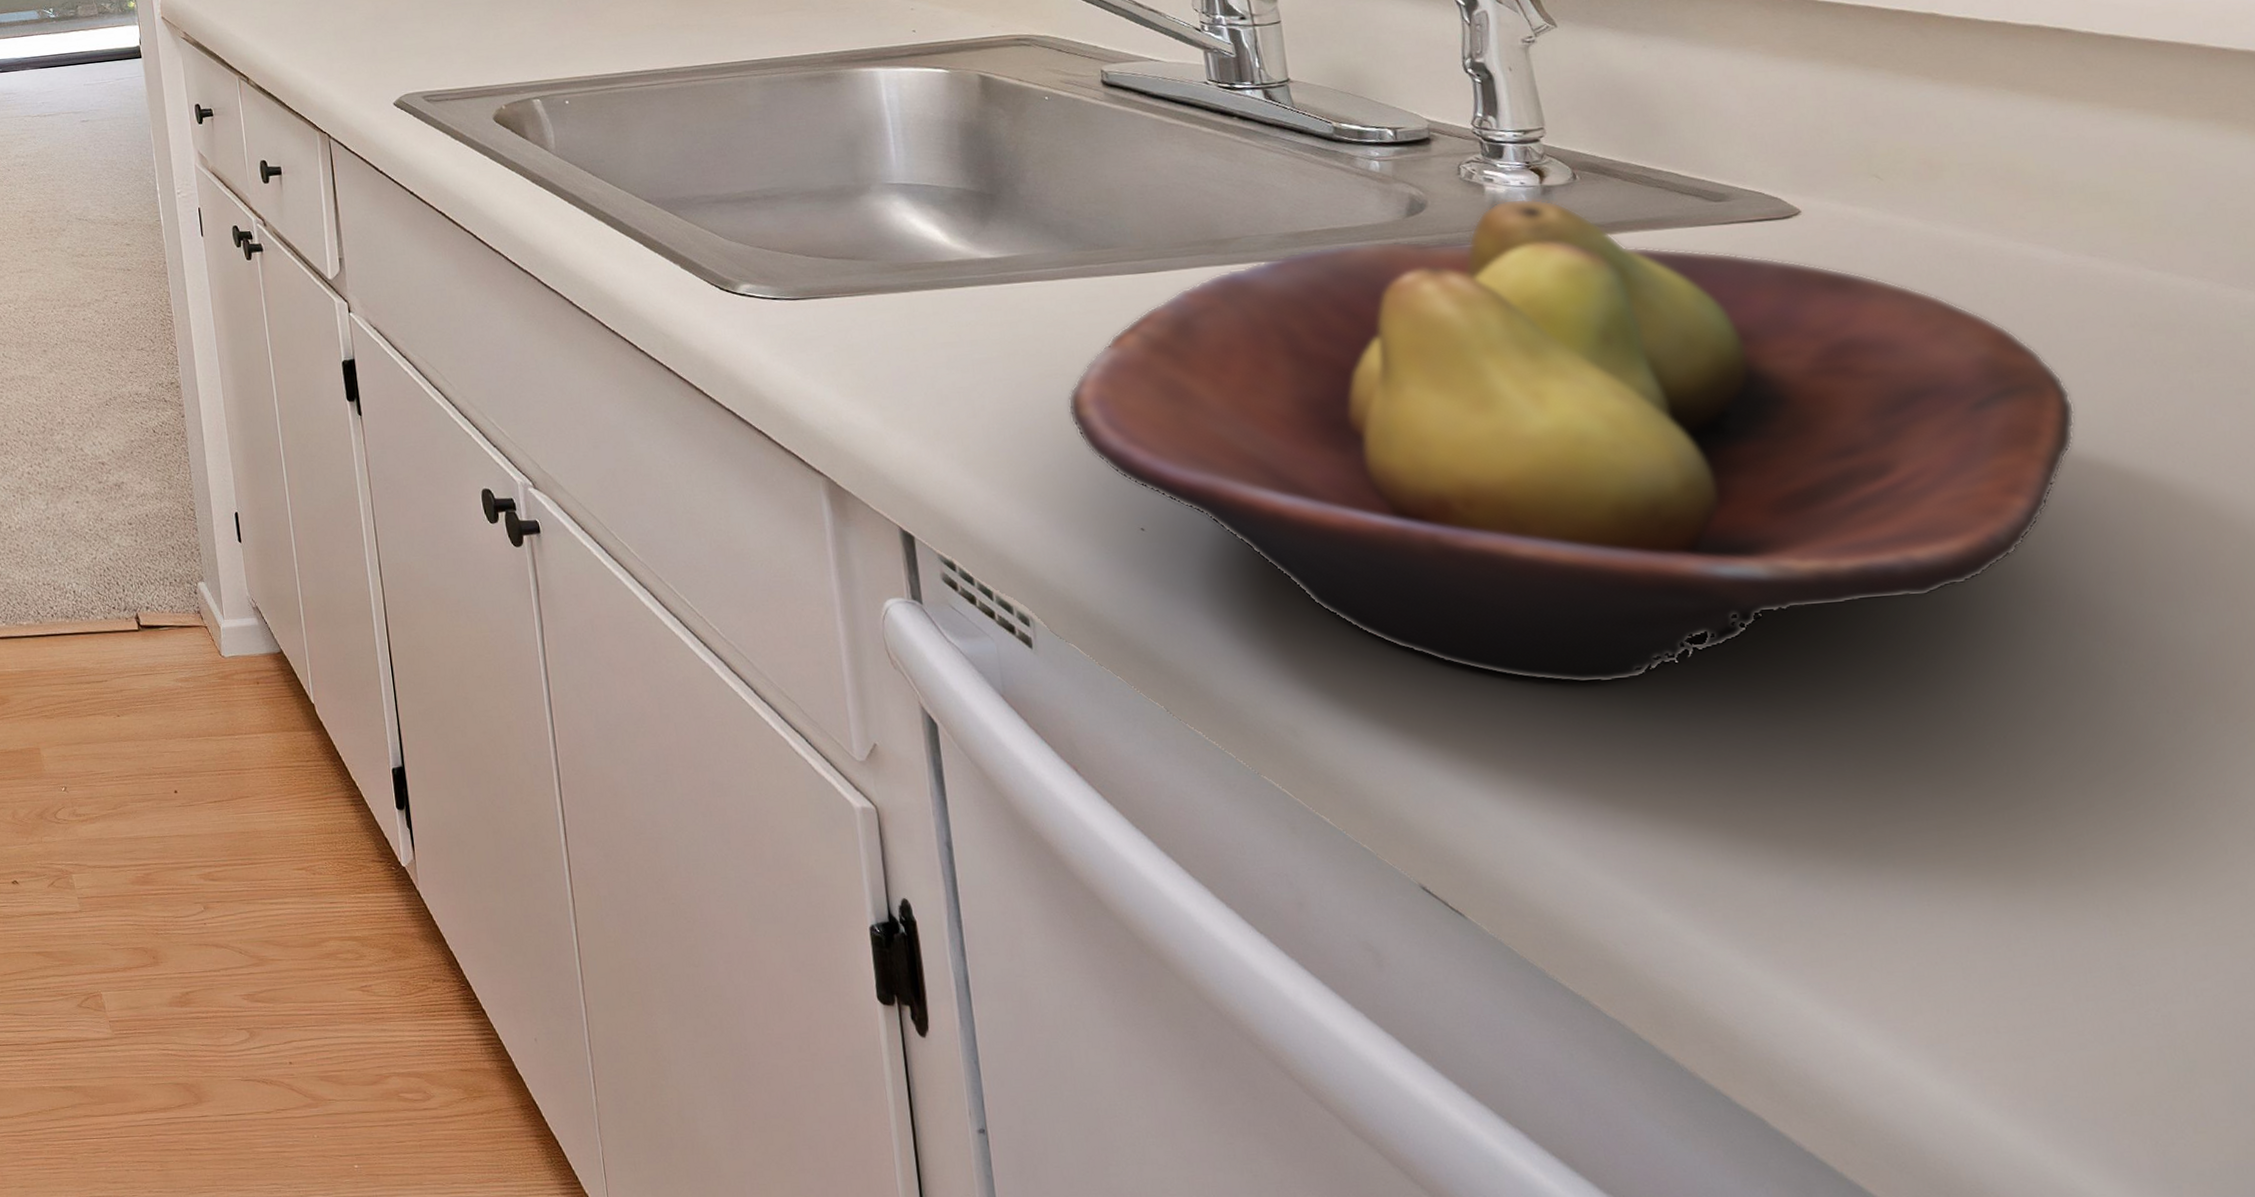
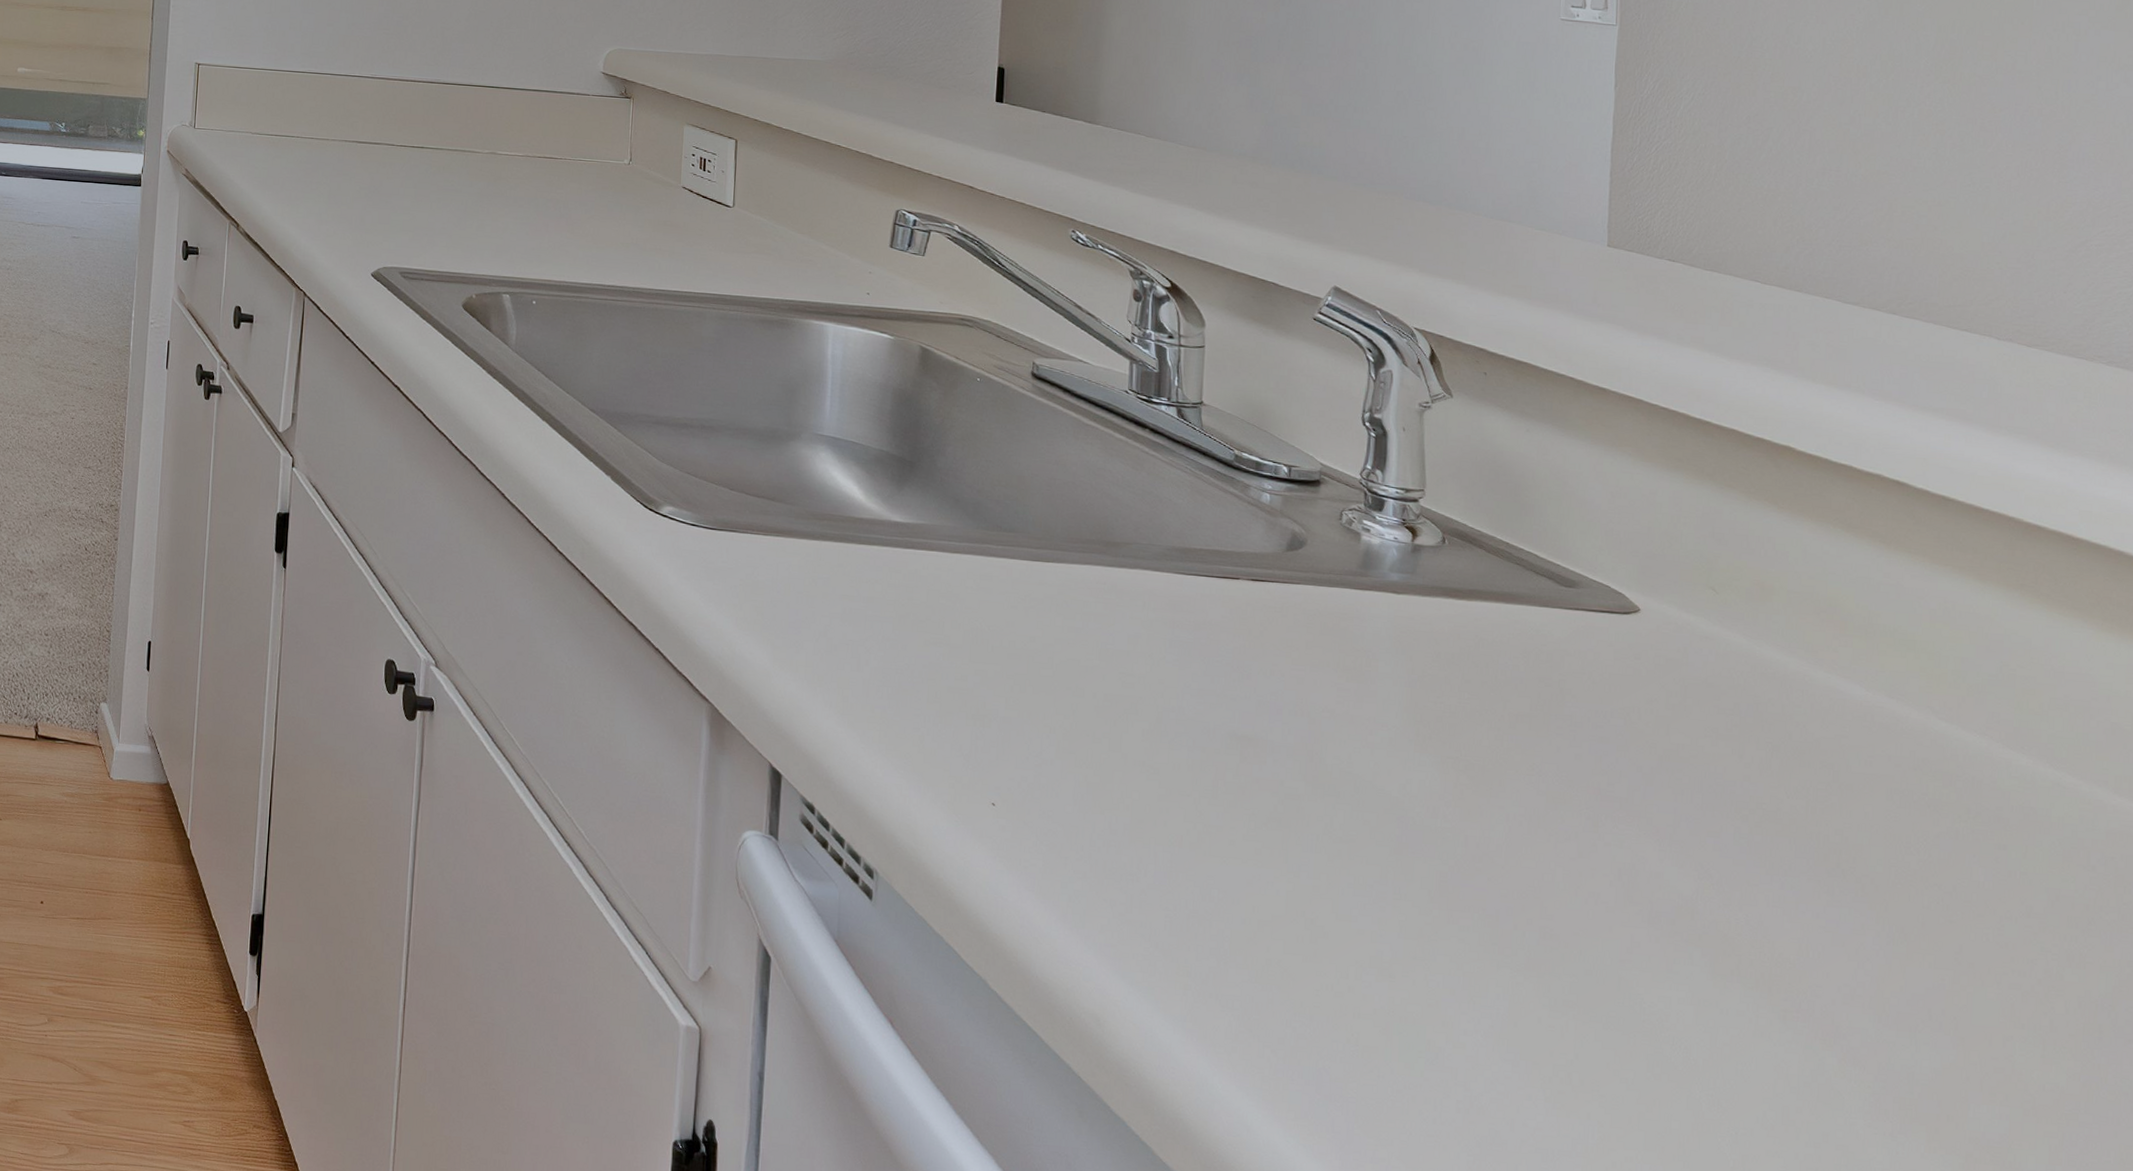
fruit bowl: present [1067,198,2075,684] -> none [945,551,1851,1024]

